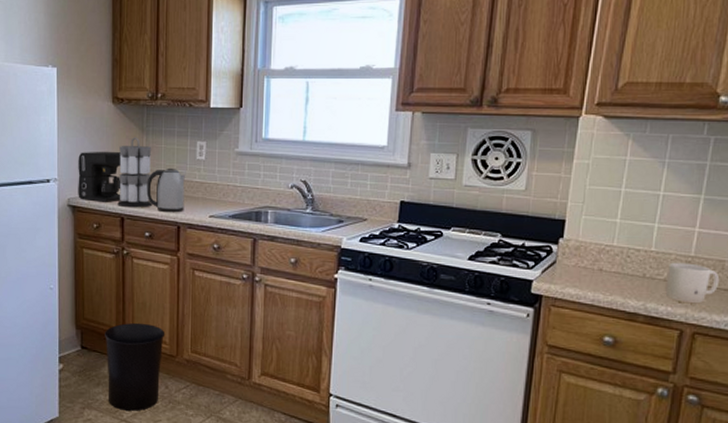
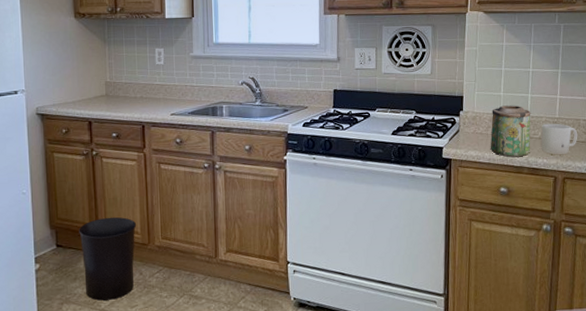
coffee maker: present [78,151,121,203] -> none [44,61,88,110]
spice rack: present [117,137,153,208] -> none [83,47,118,112]
kettle: present [146,167,185,213] -> none [111,73,148,114]
canister: none [595,235,656,302] -> present [490,105,531,158]

